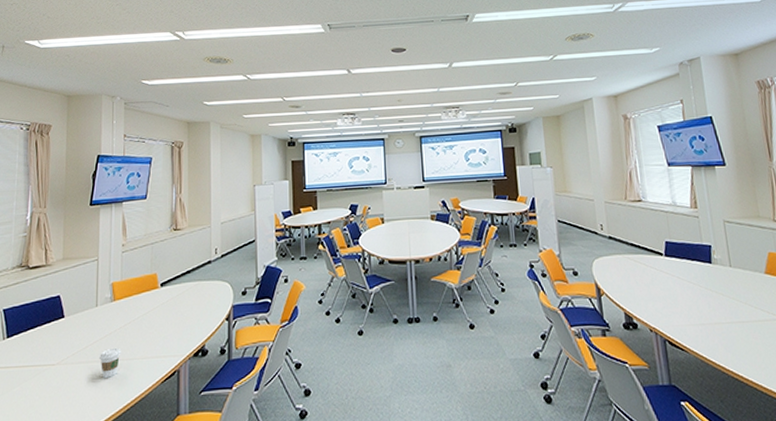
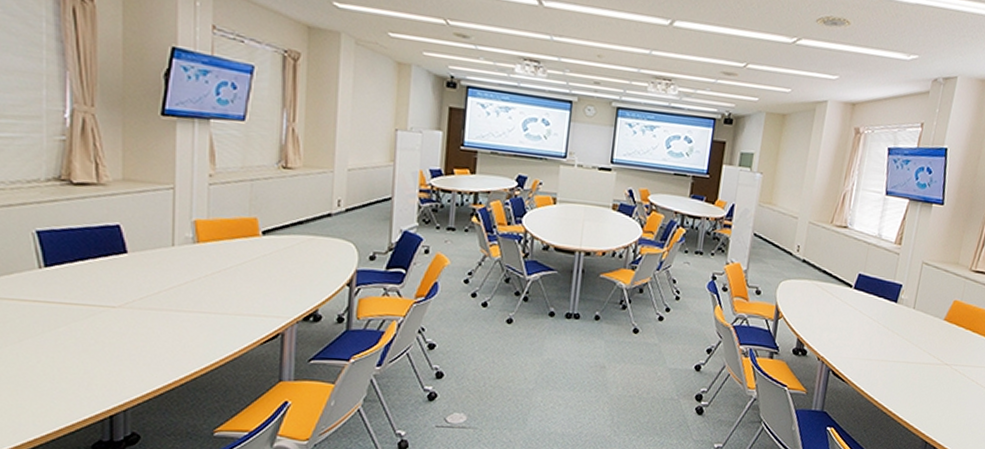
coffee cup: present [98,347,121,378] -> none [176,297,208,331]

